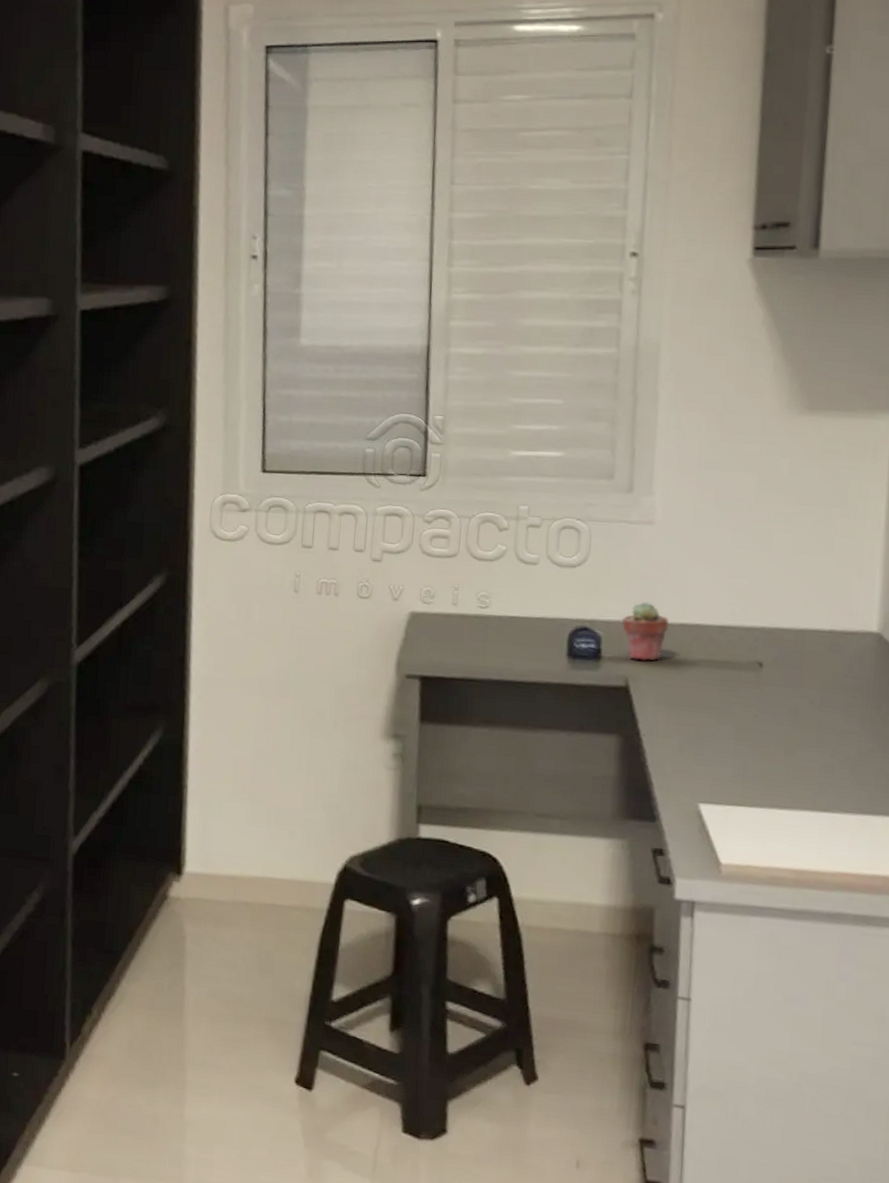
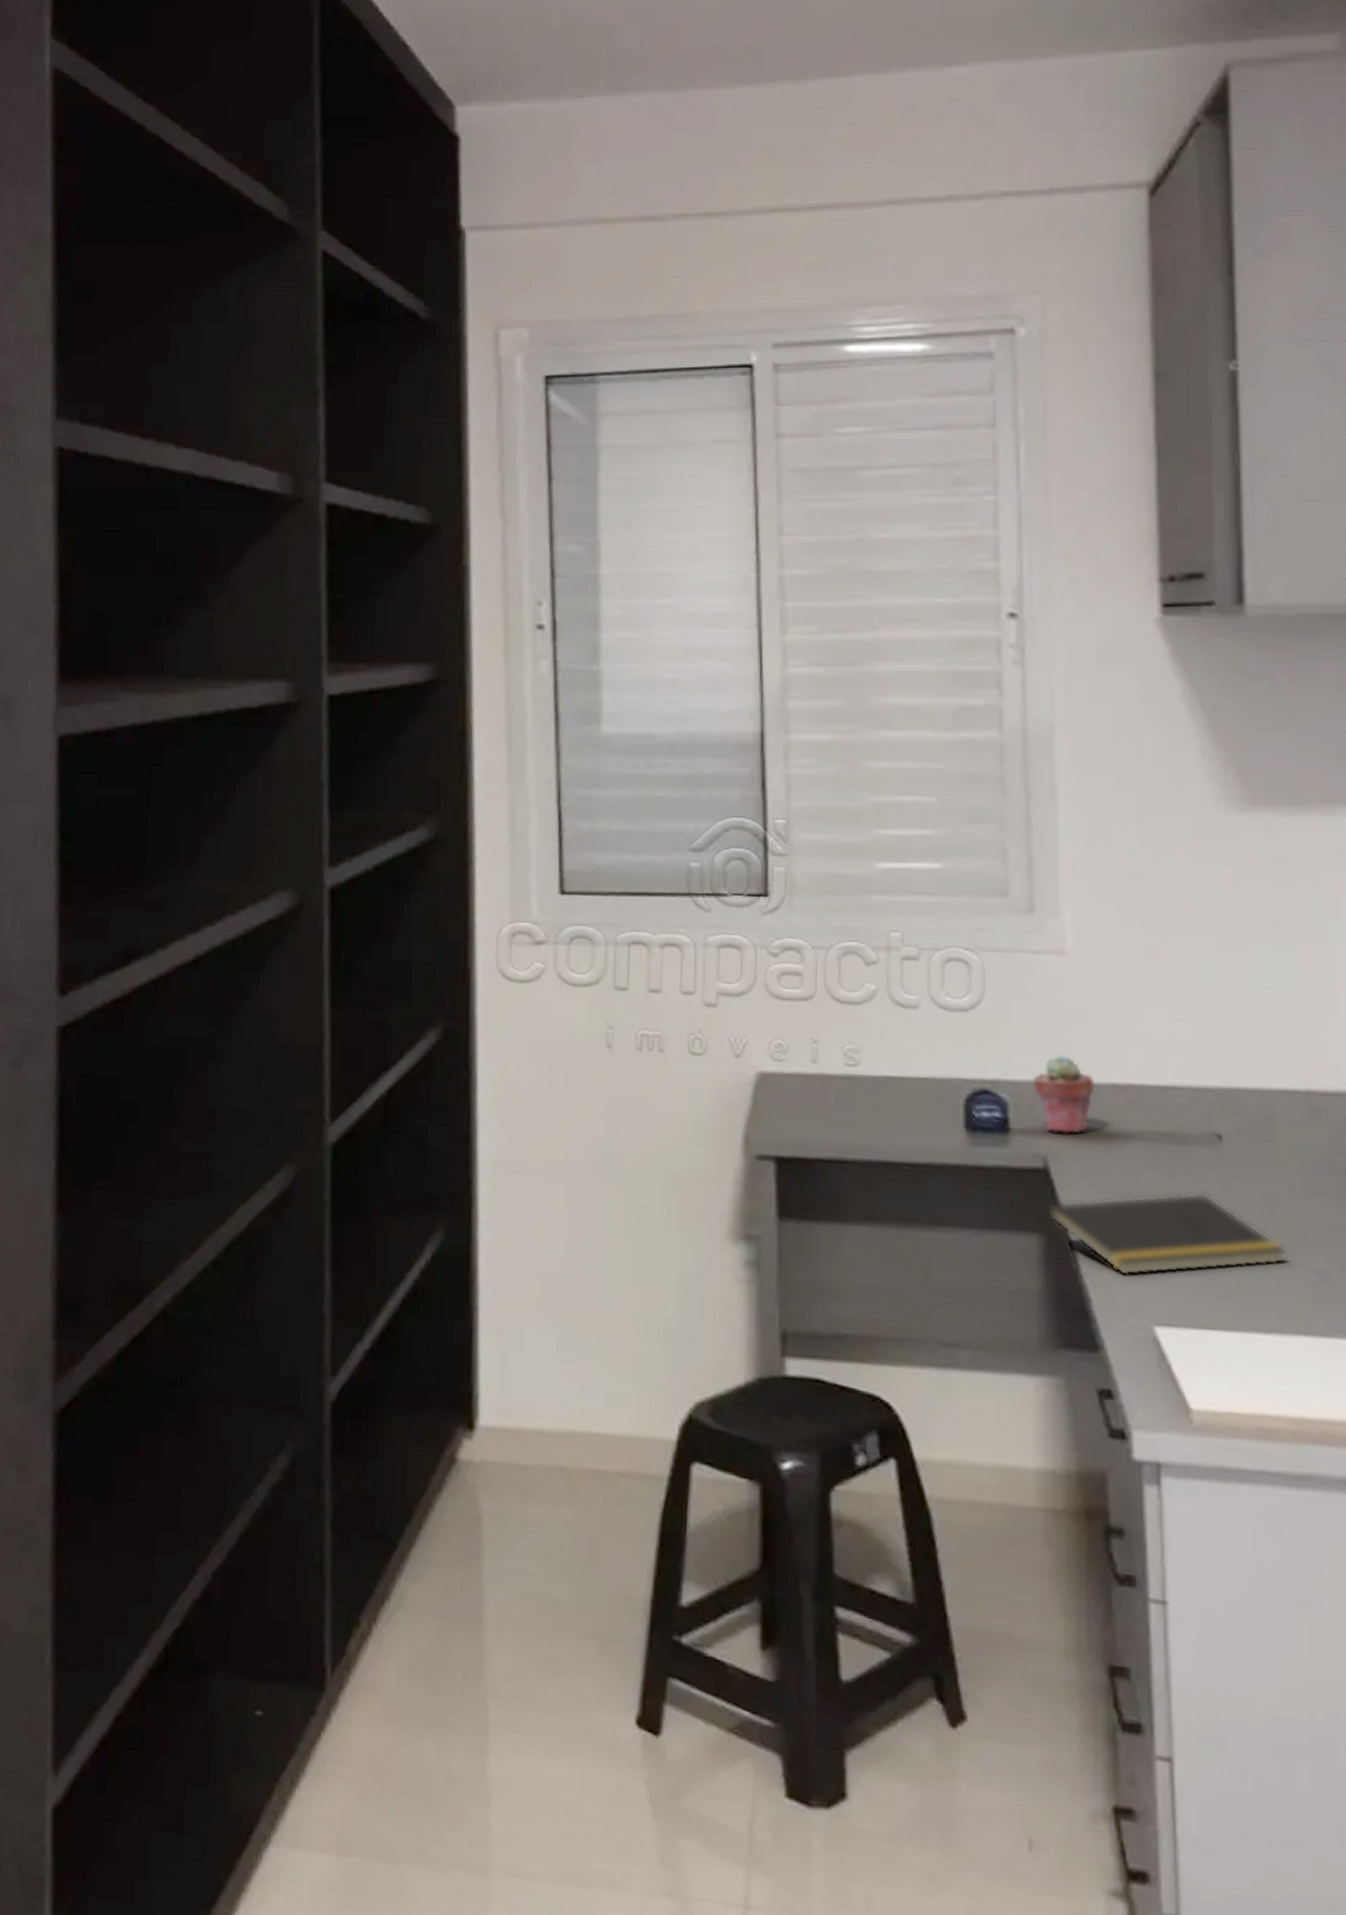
notepad: none [621,705,803,767] -> present [1044,1192,1286,1277]

